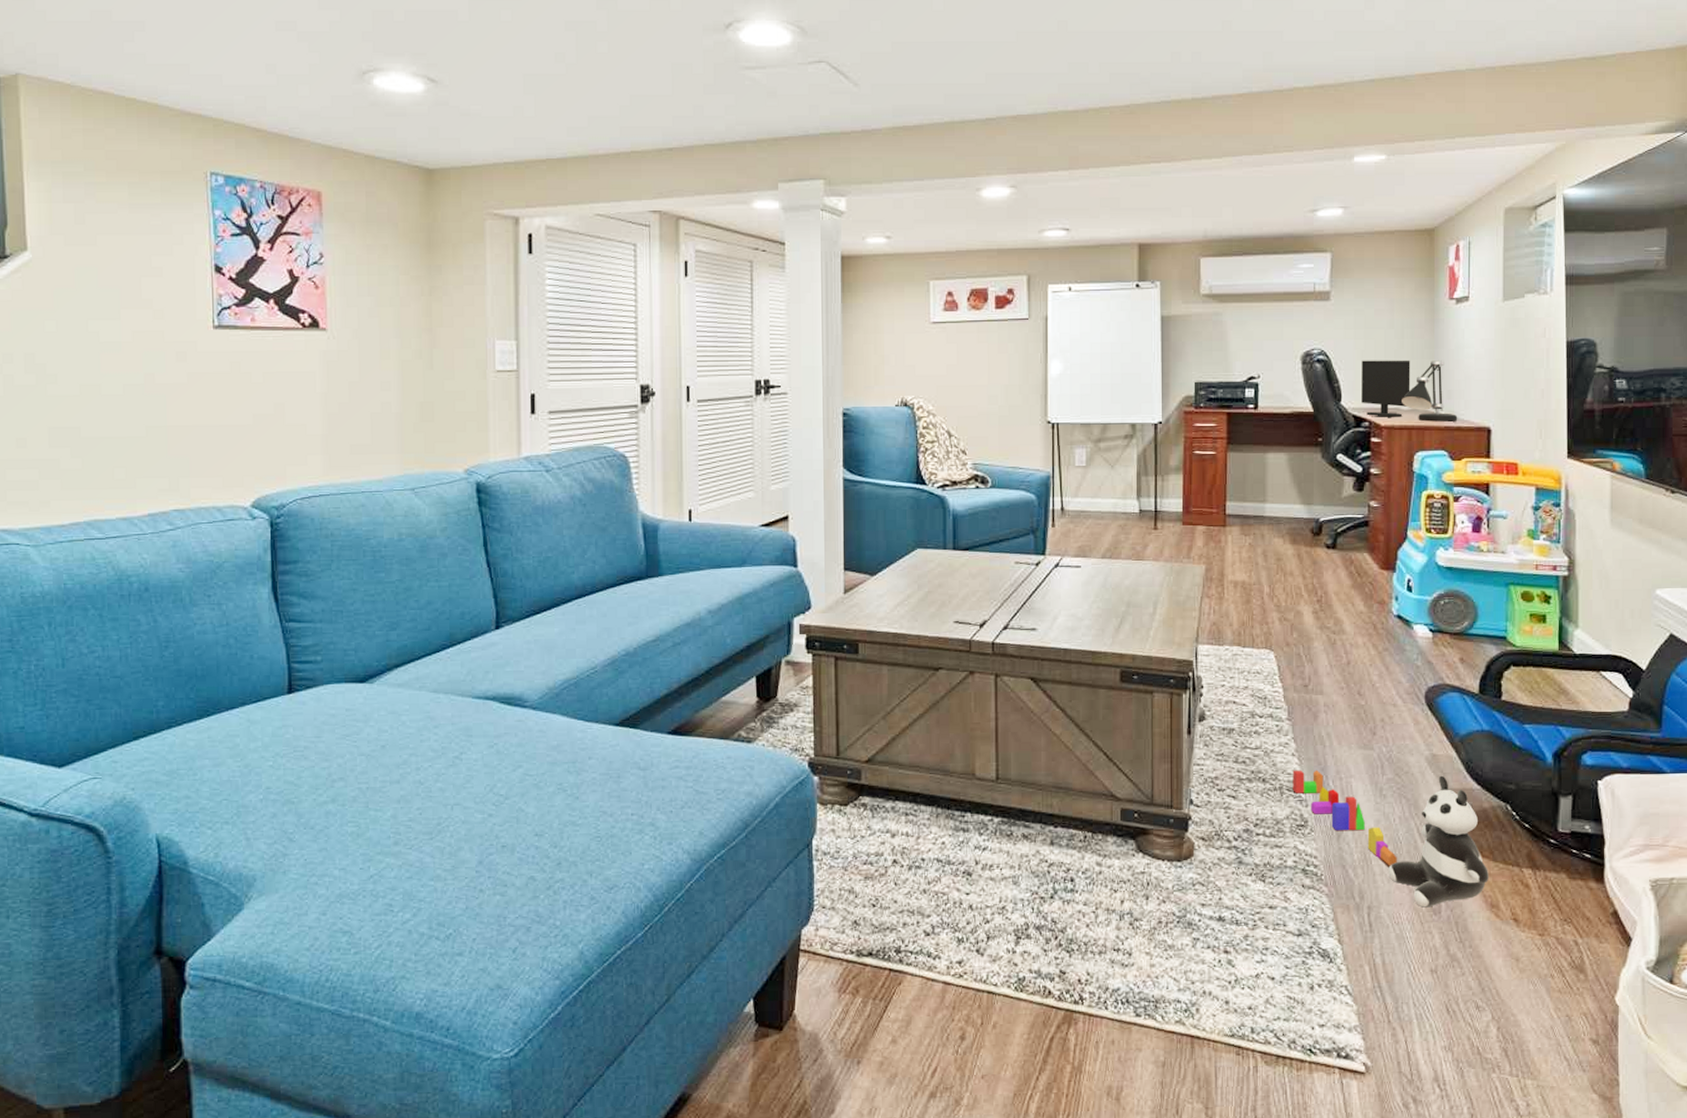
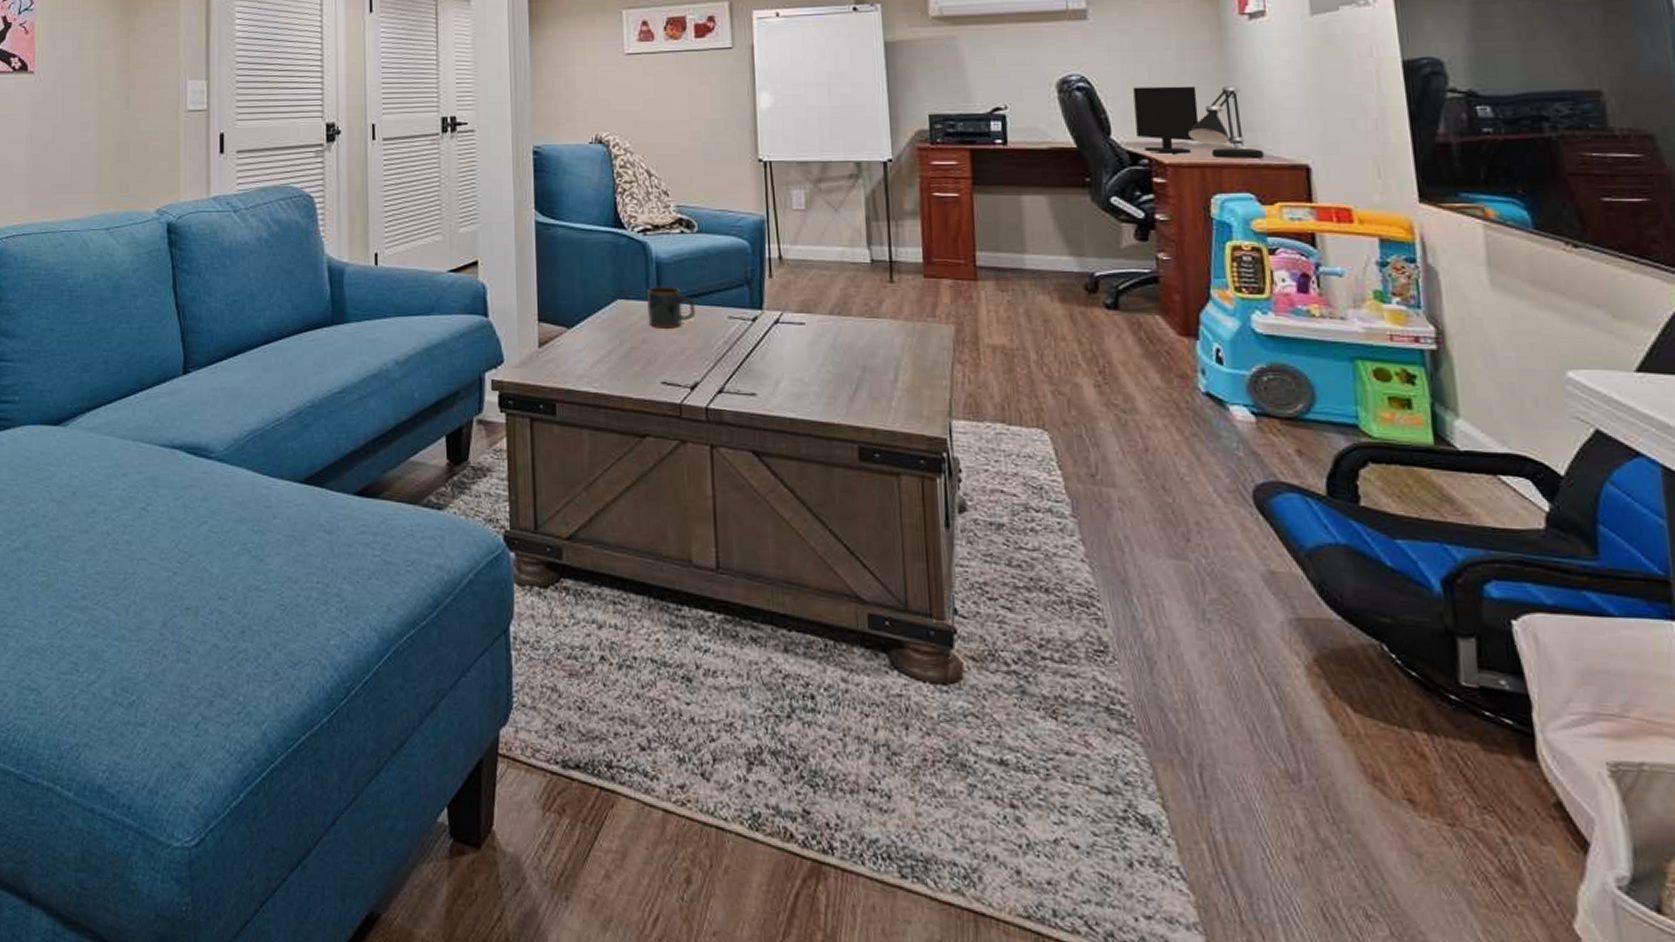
mug: none [943,535,987,574] -> present [646,285,696,329]
toy blocks: present [1292,769,1397,869] -> none [1083,580,1234,716]
stuffed animal: present [1388,775,1490,908] -> none [1222,599,1367,773]

